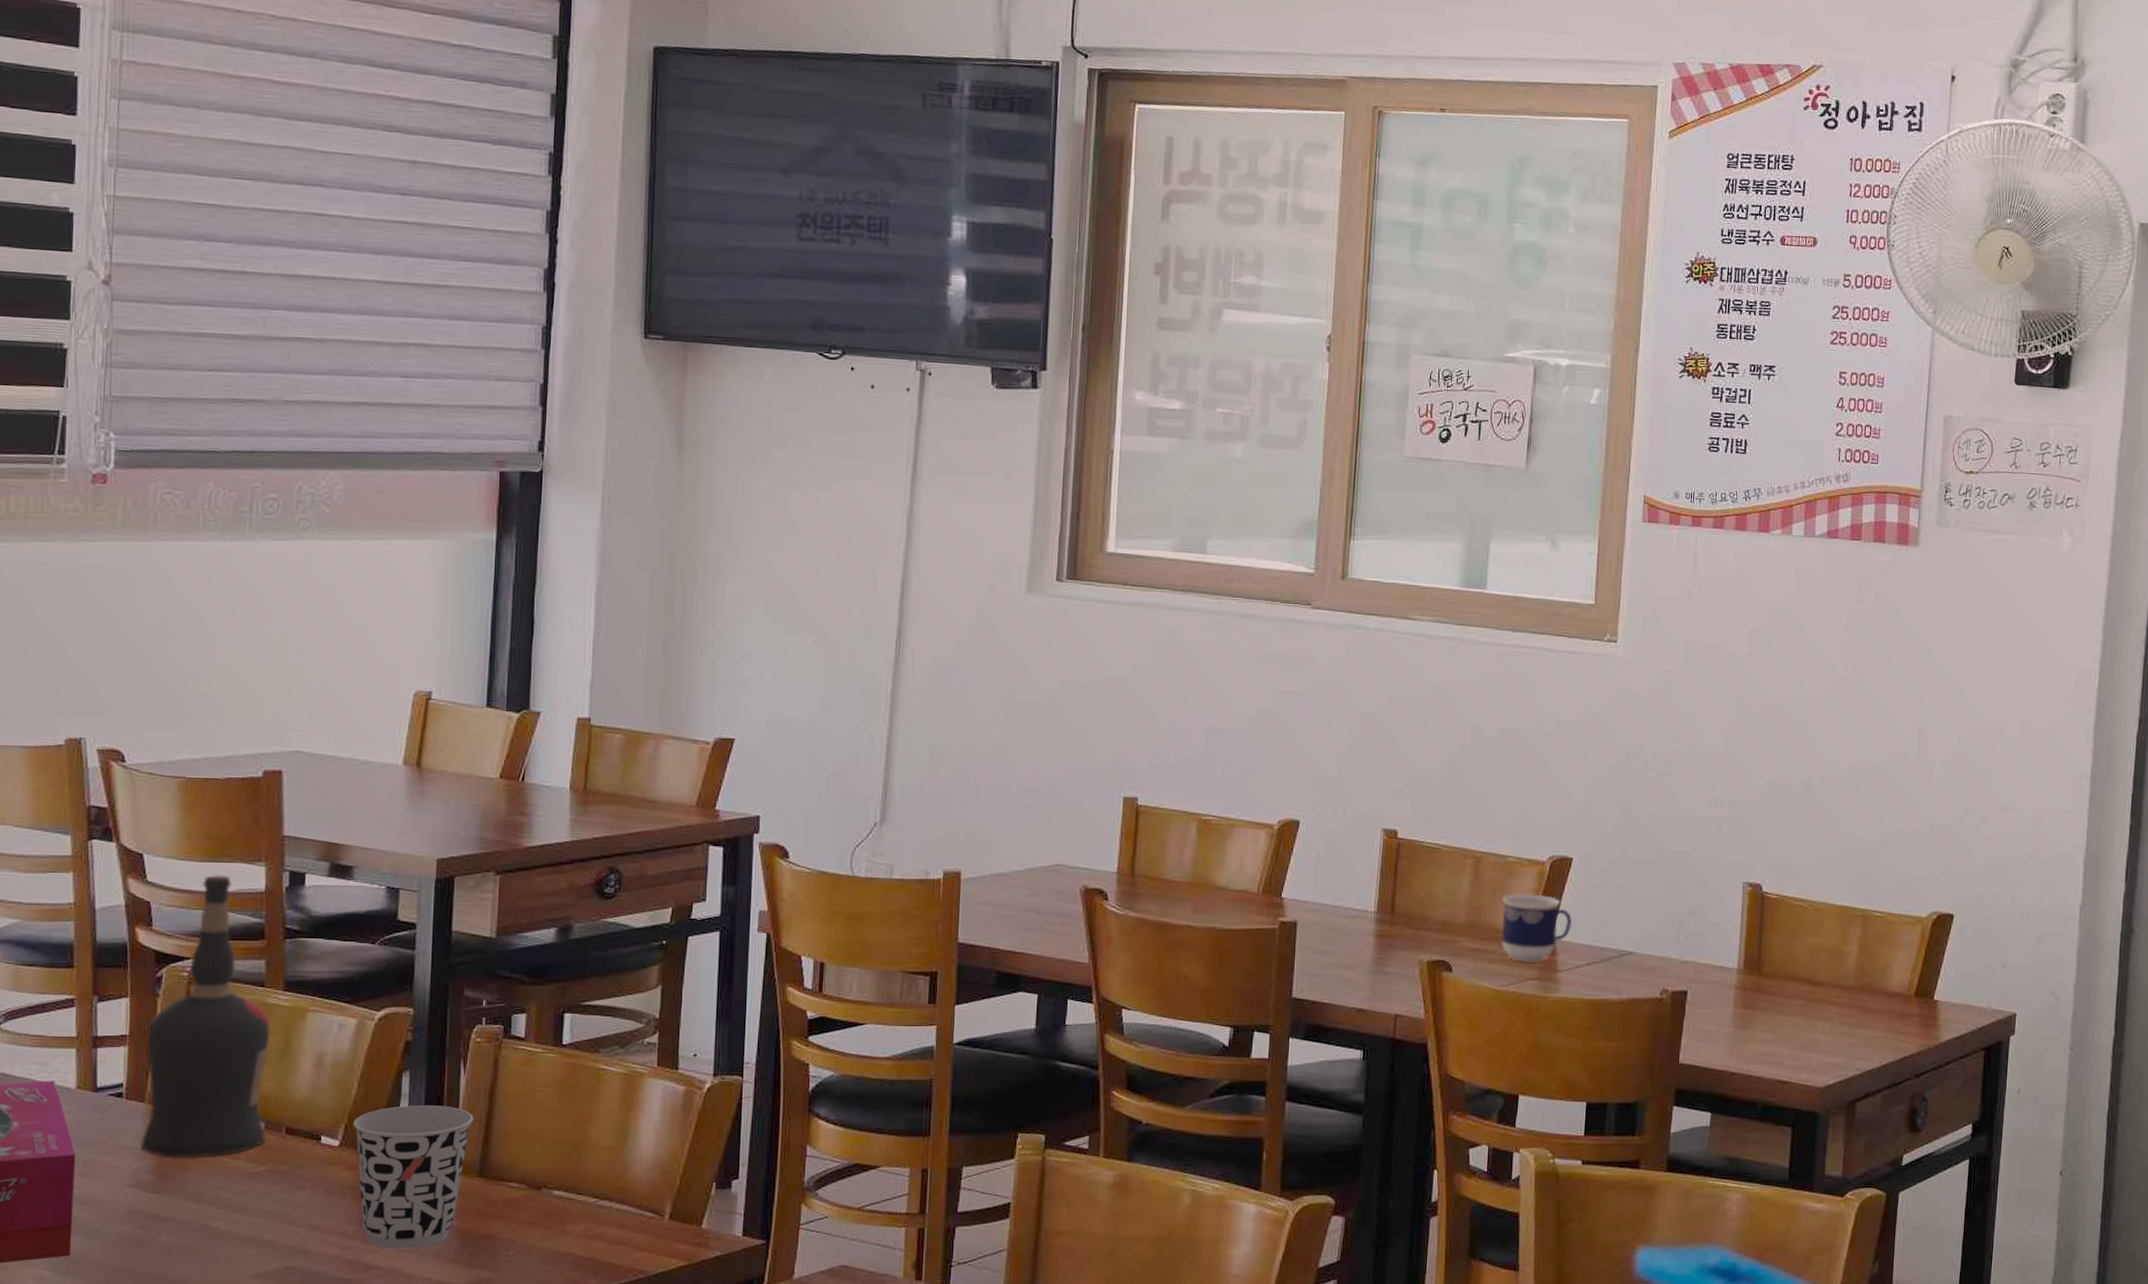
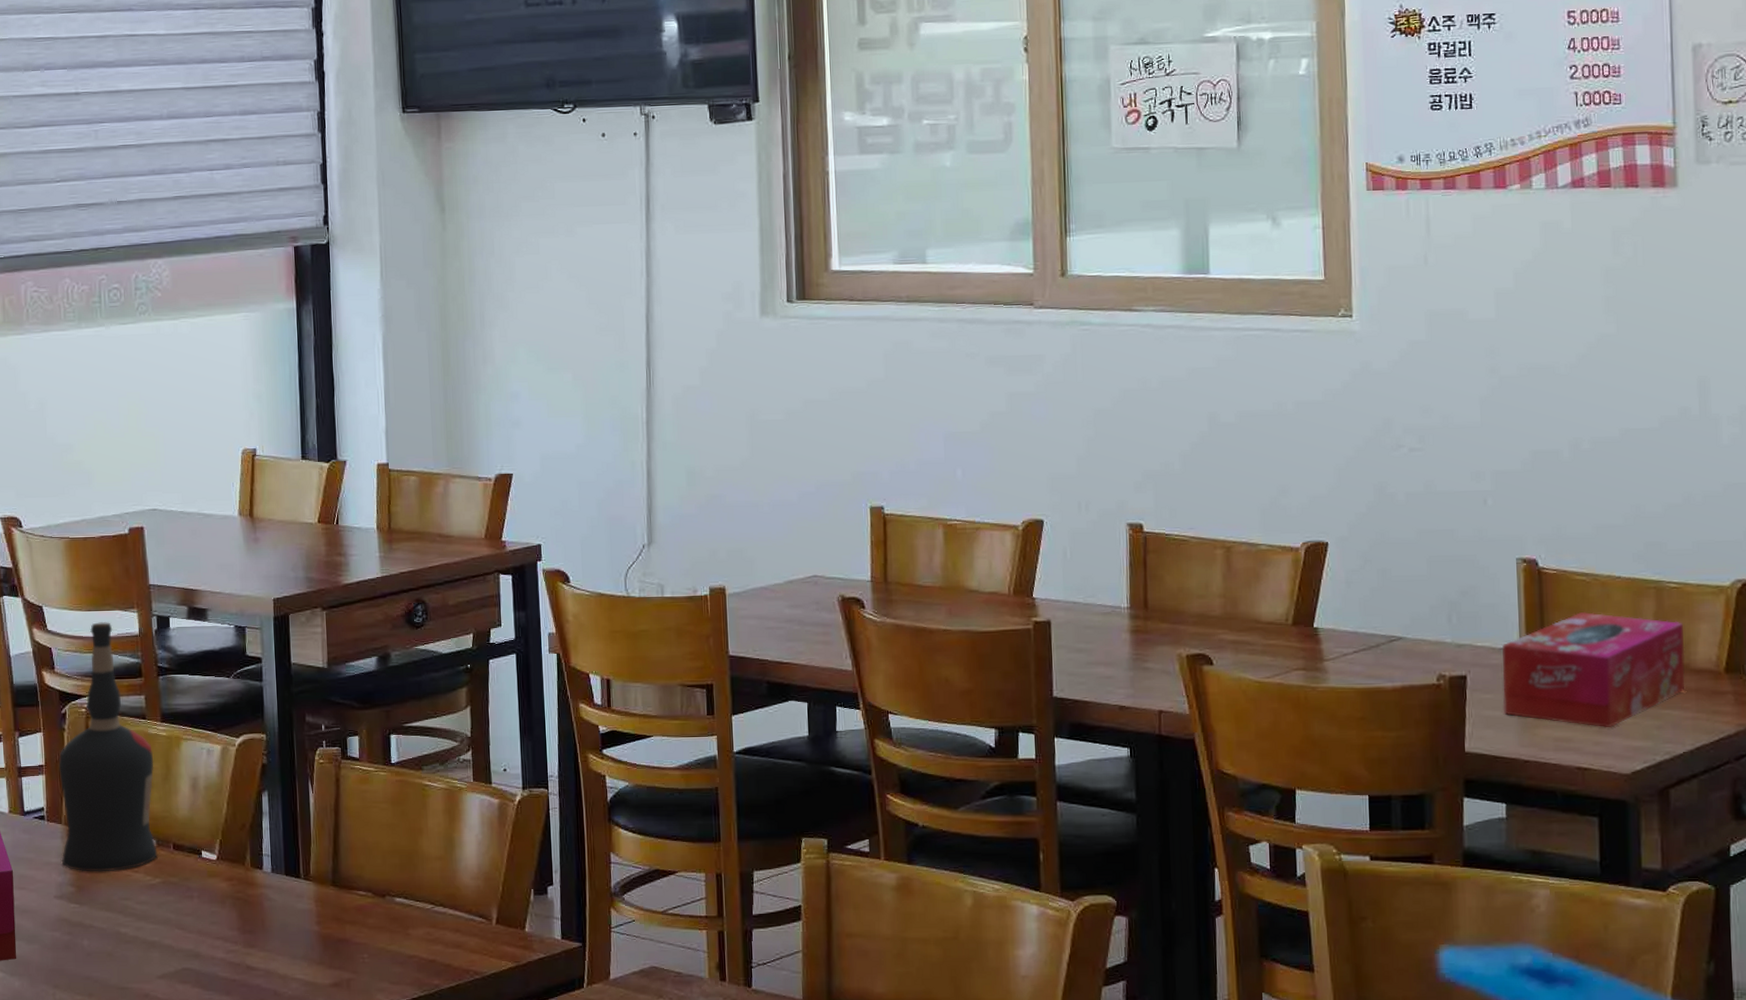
cup: present [353,1105,473,1249] -> none [226,822,323,952]
cup: present [1501,893,1573,962] -> none [1258,582,1335,652]
tissue box: none [1717,936,1883,1044] -> present [1501,612,1685,727]

